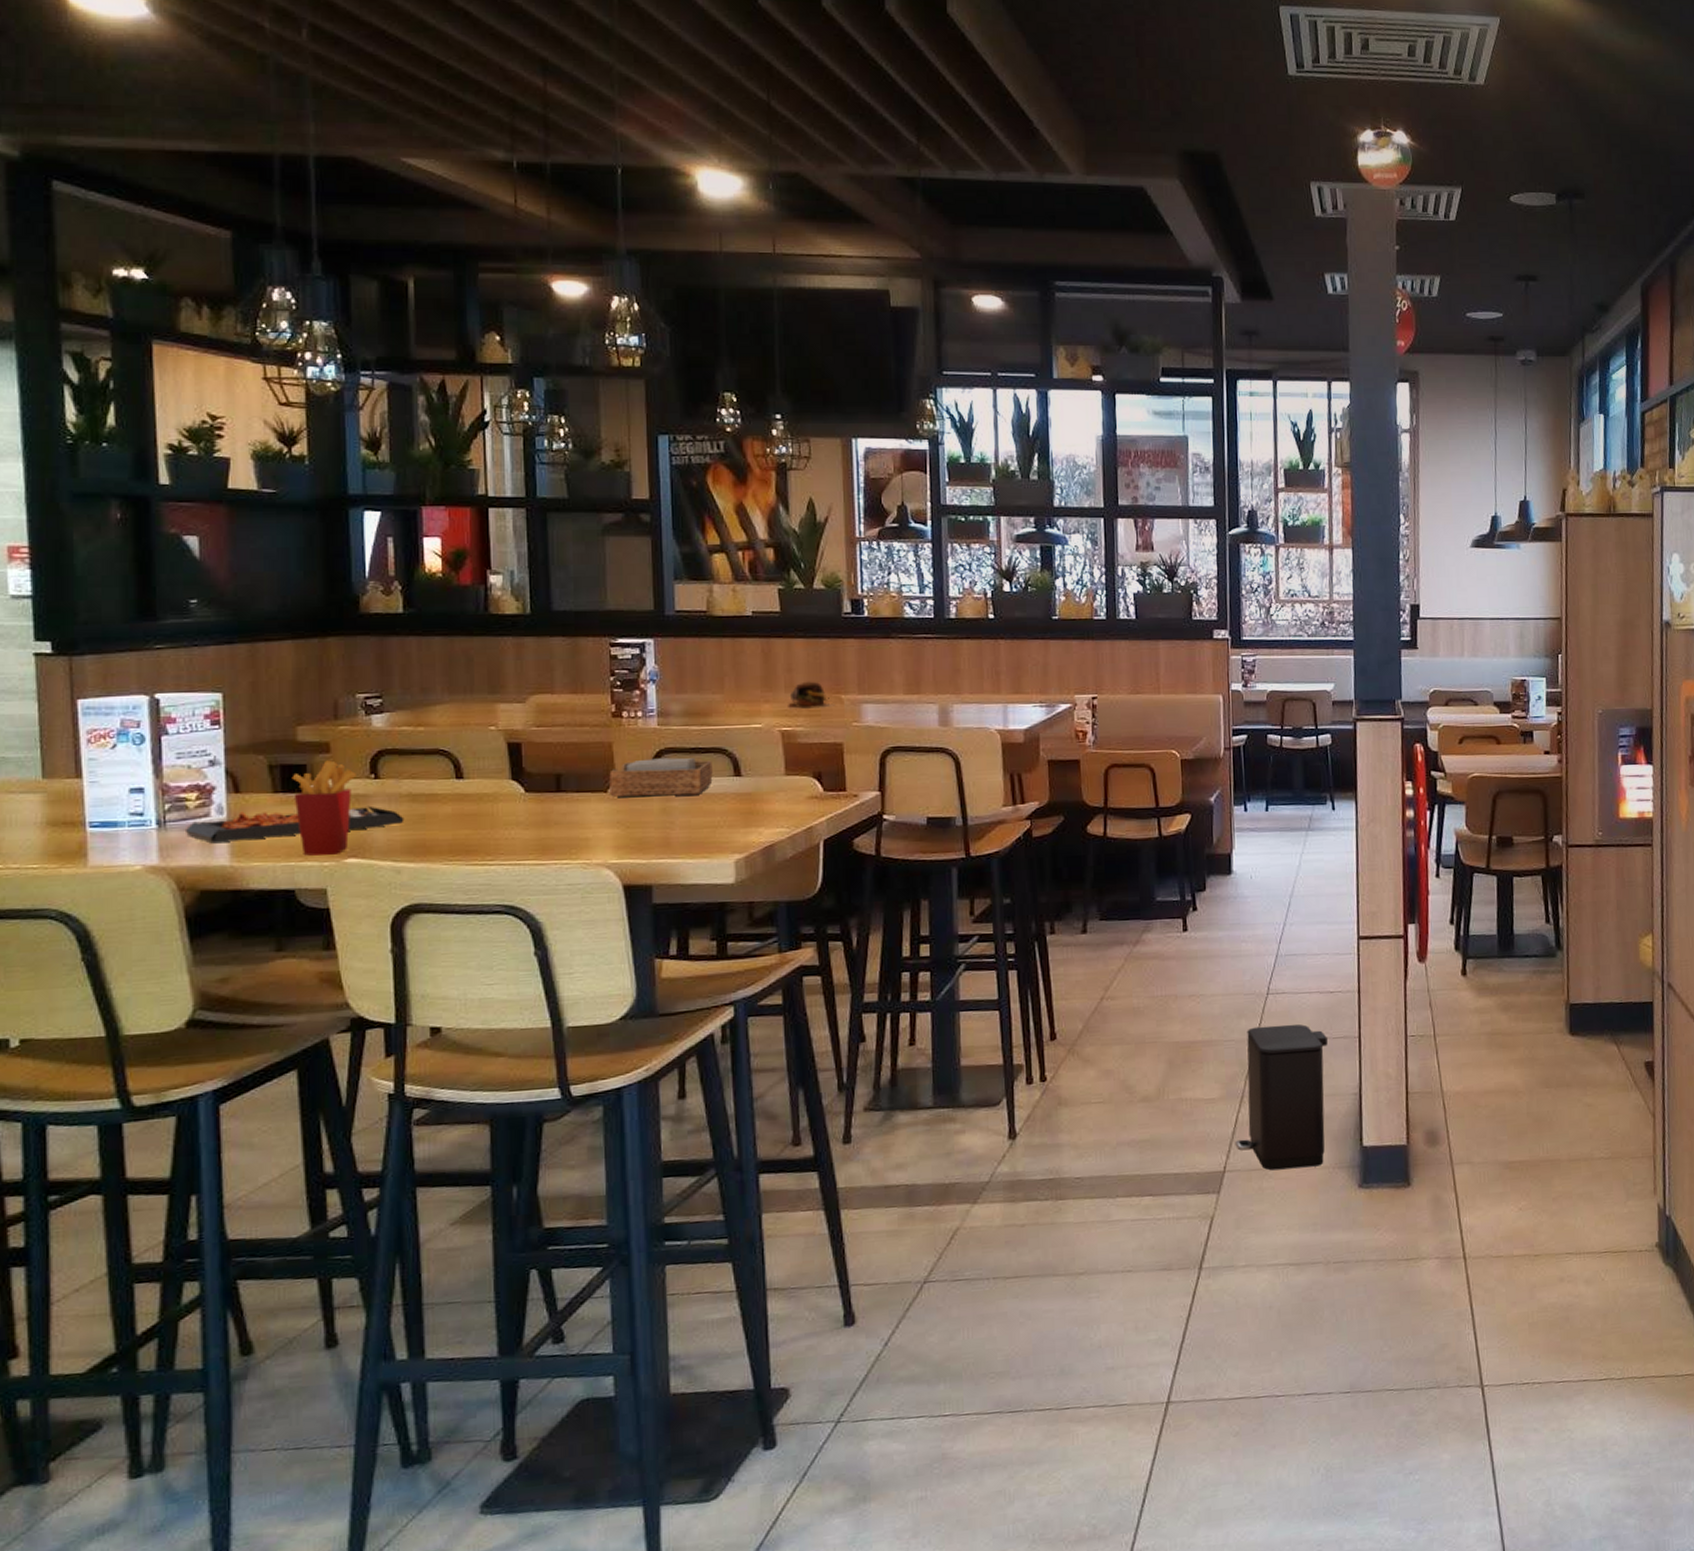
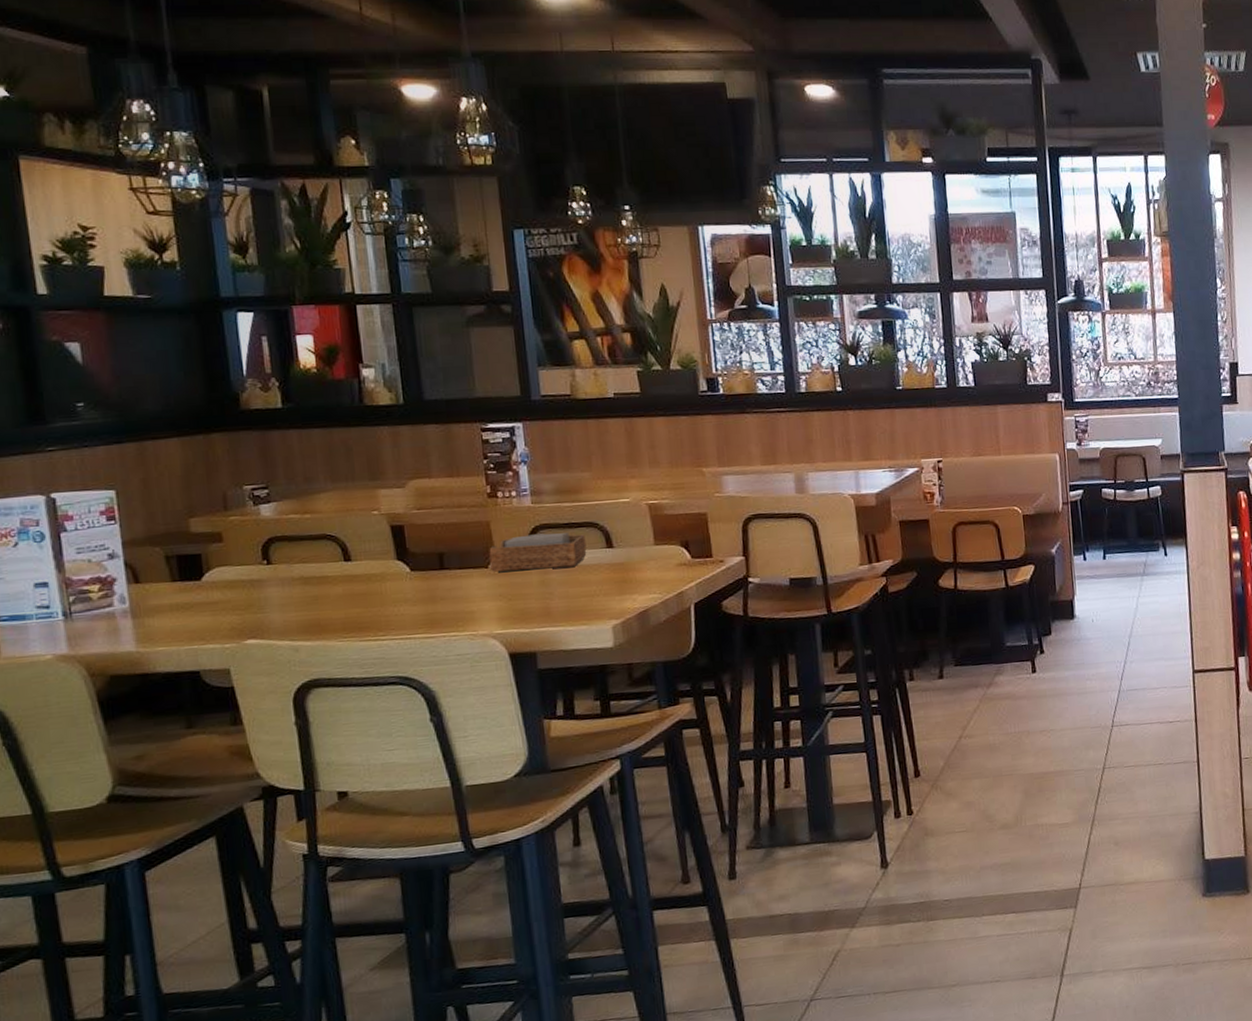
food tray: present [184,805,404,844] -> none [90,590,299,632]
french fries: present [292,760,356,856] -> none [188,549,249,639]
burger: present [786,681,836,710] -> none [651,456,698,484]
pedal bin: present [1235,1024,1328,1170] -> none [1089,752,1171,885]

